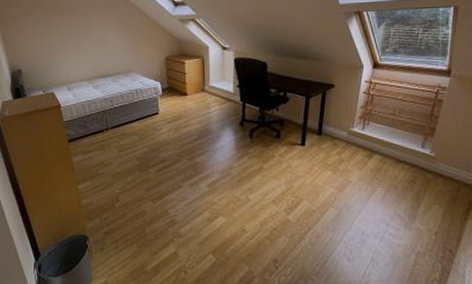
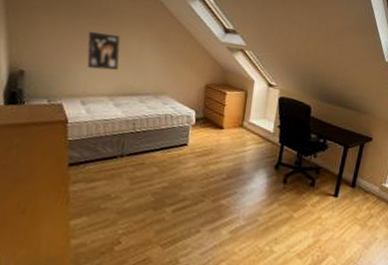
wall art: none [61,27,91,59] -> present [87,31,120,71]

